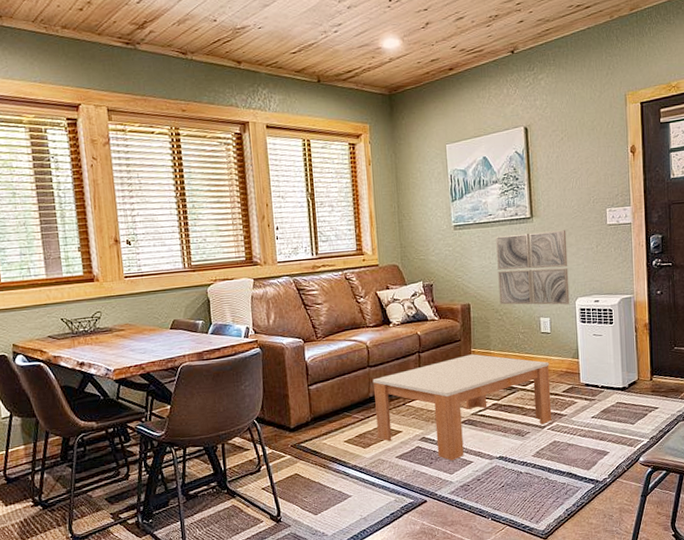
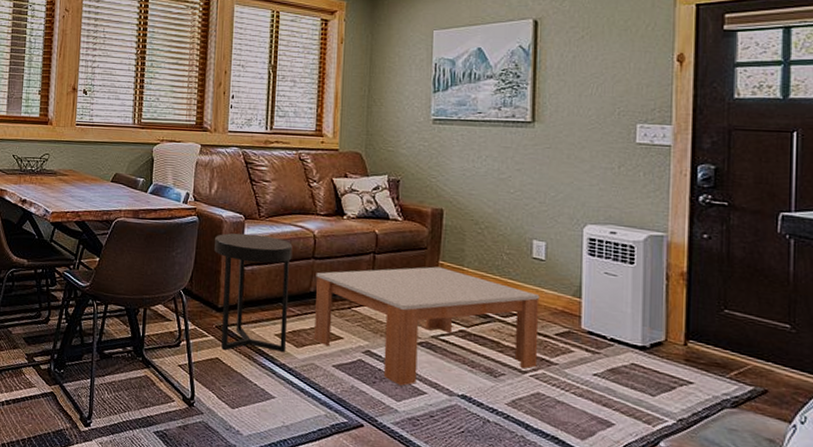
side table: none [279,354,356,465] -> present [214,233,293,352]
wall art: present [496,230,570,305] -> none [481,137,578,230]

